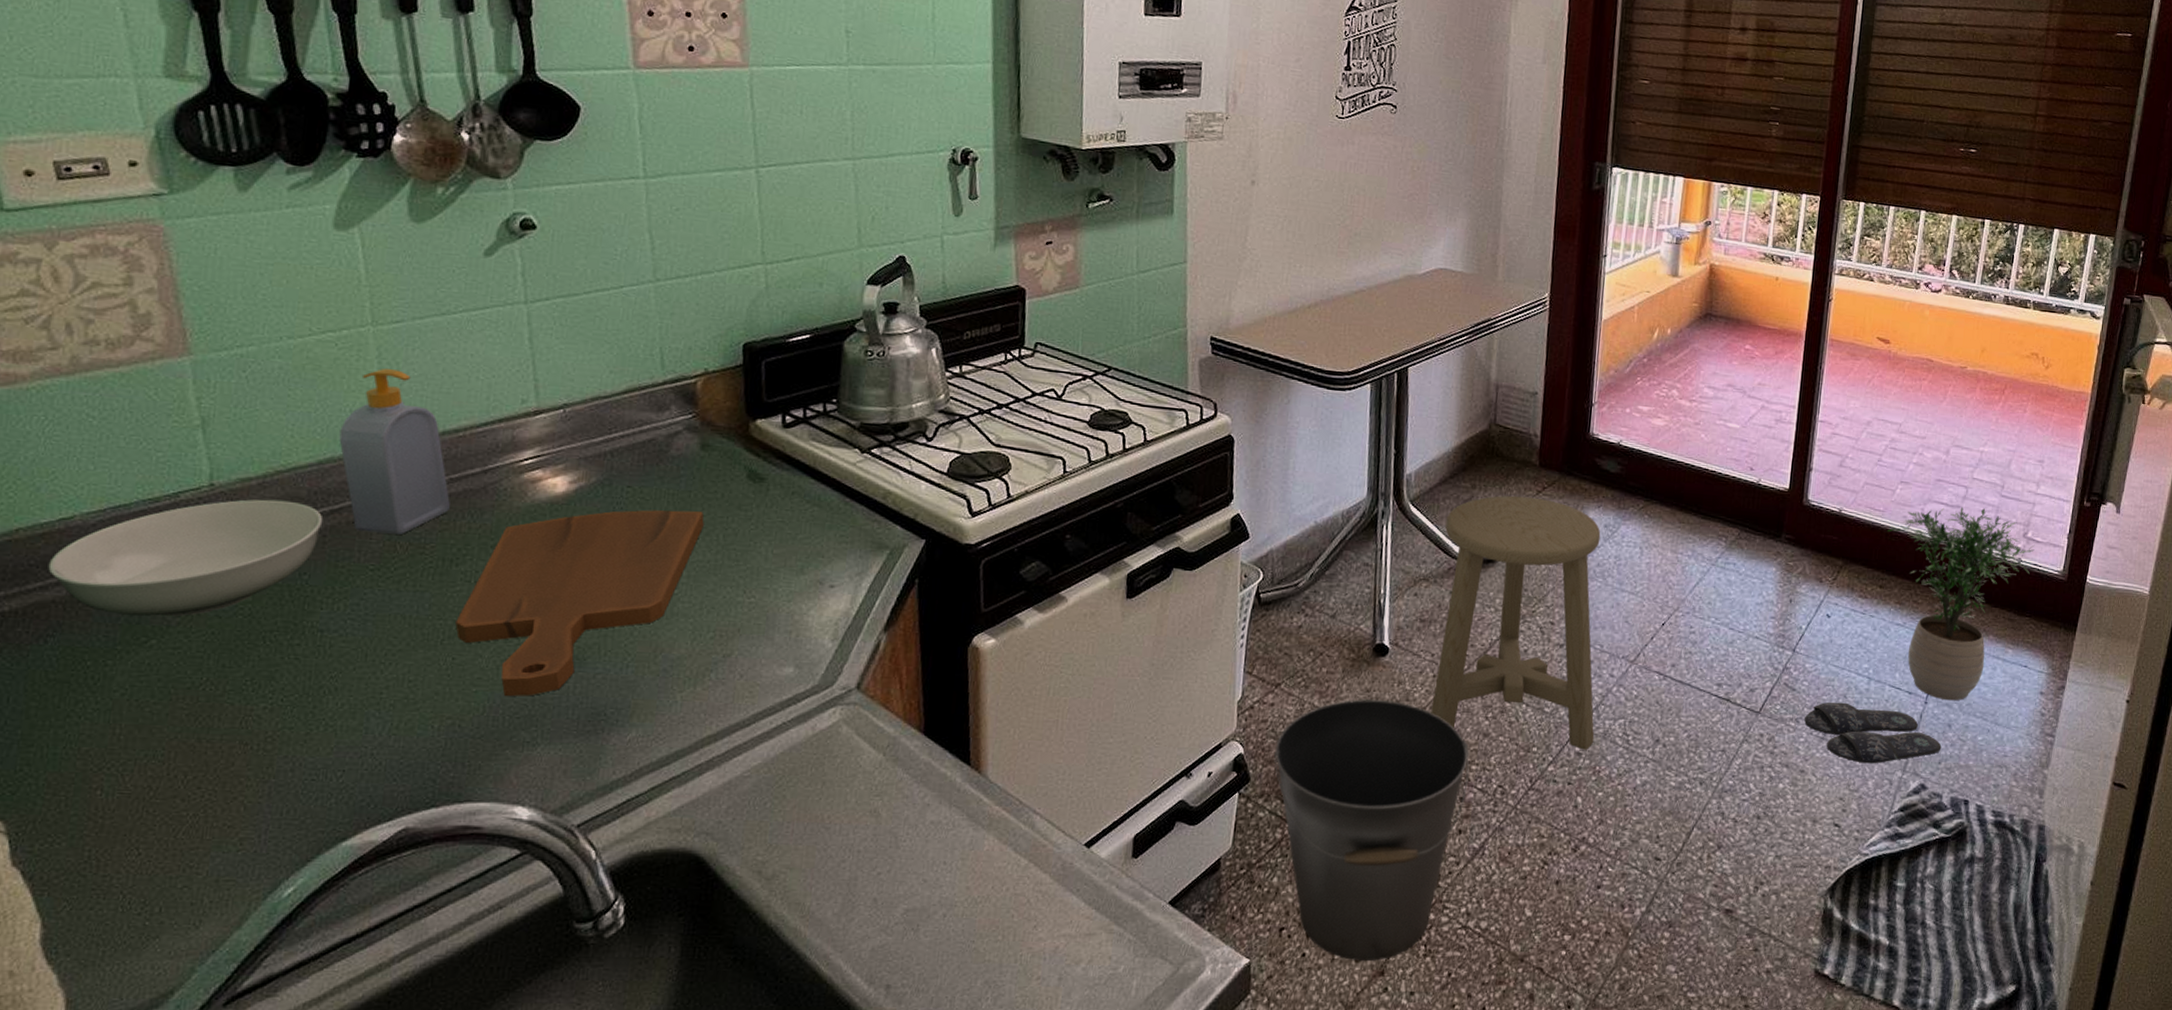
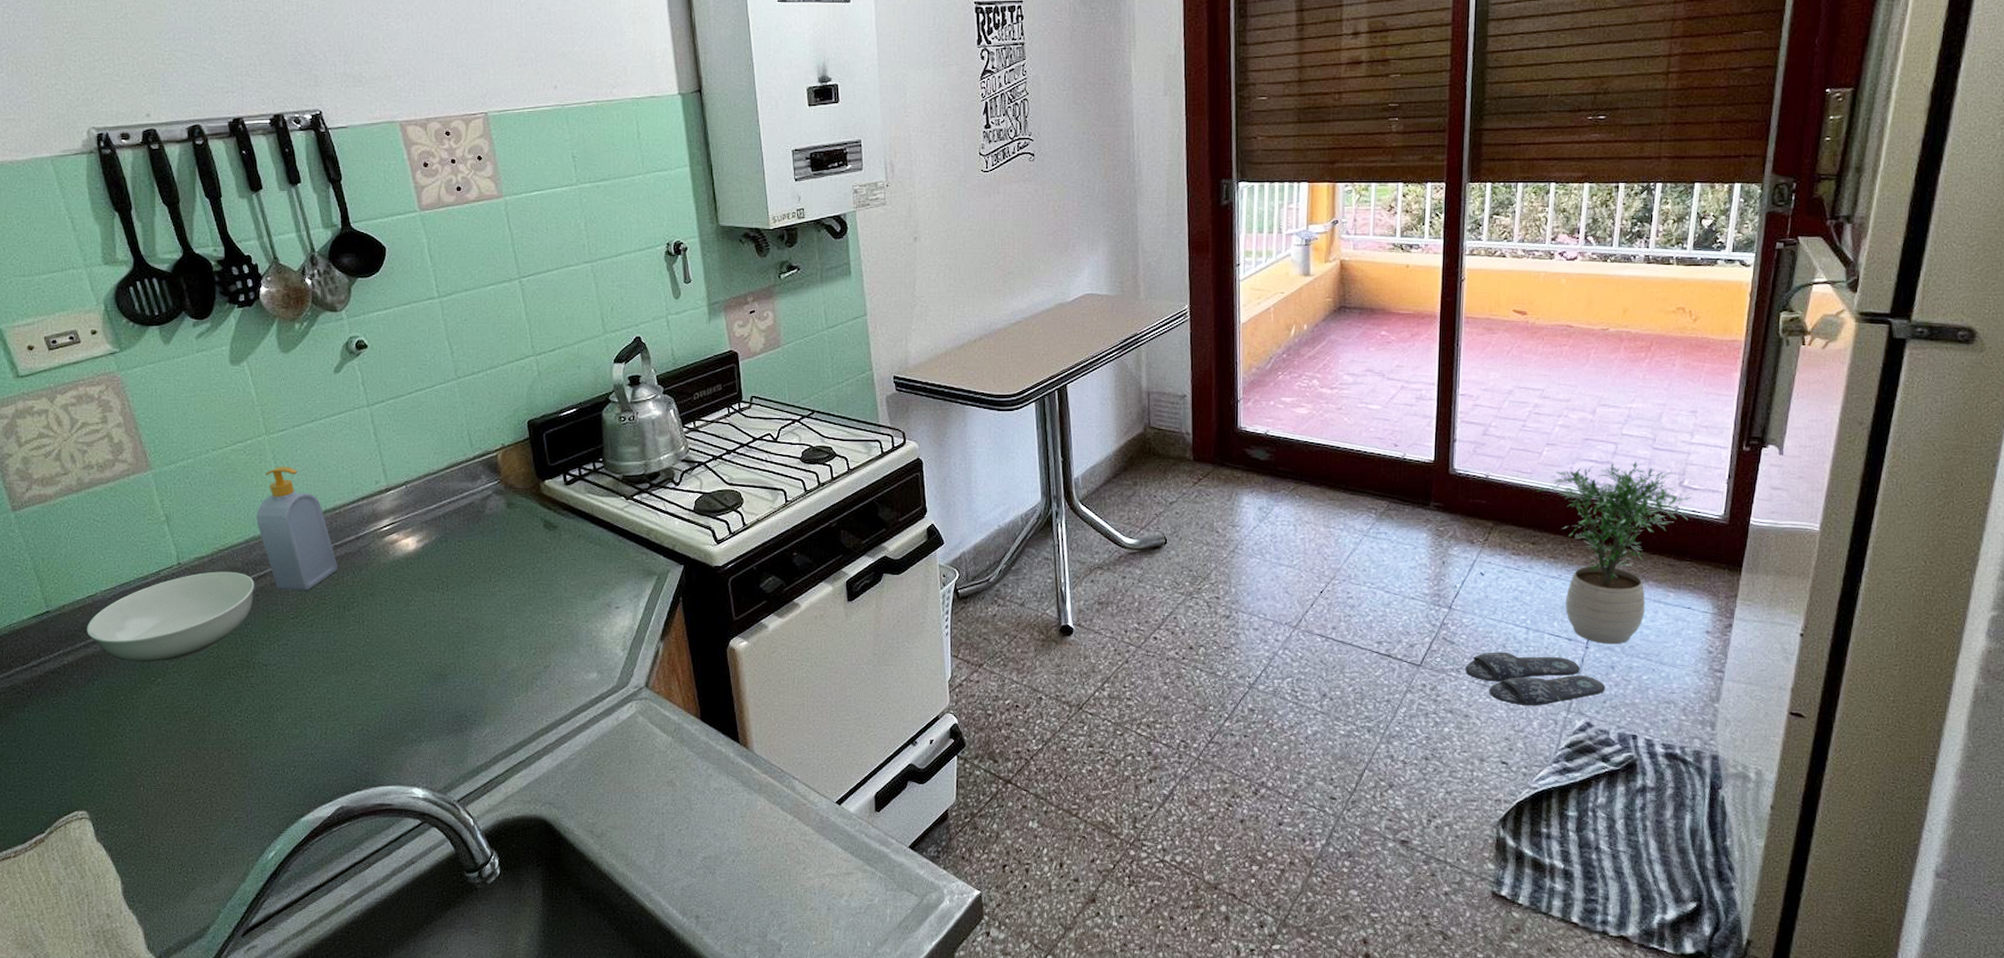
cutting board: present [455,509,705,697] -> none [354,557,517,707]
bucket: present [1273,699,1470,961] -> none [983,673,1154,890]
stool: present [1431,495,1601,750] -> none [1113,488,1265,707]

